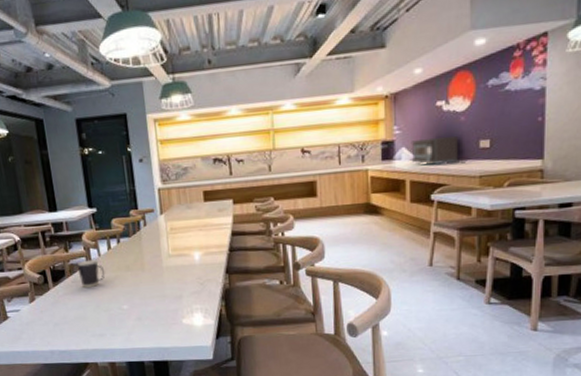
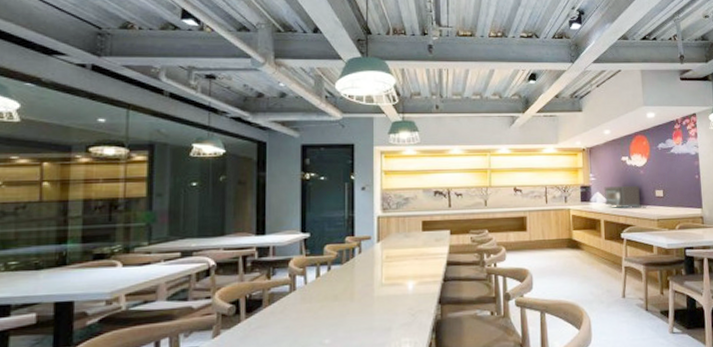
mug: present [77,259,106,287] -> none [278,287,310,319]

